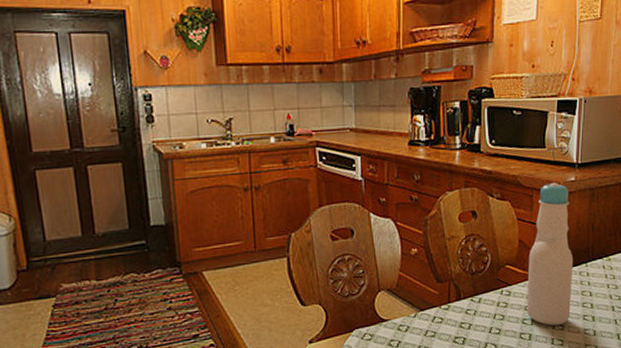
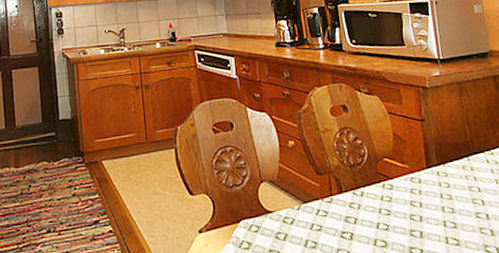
bottle: present [526,182,574,326] -> none [405,77,461,224]

